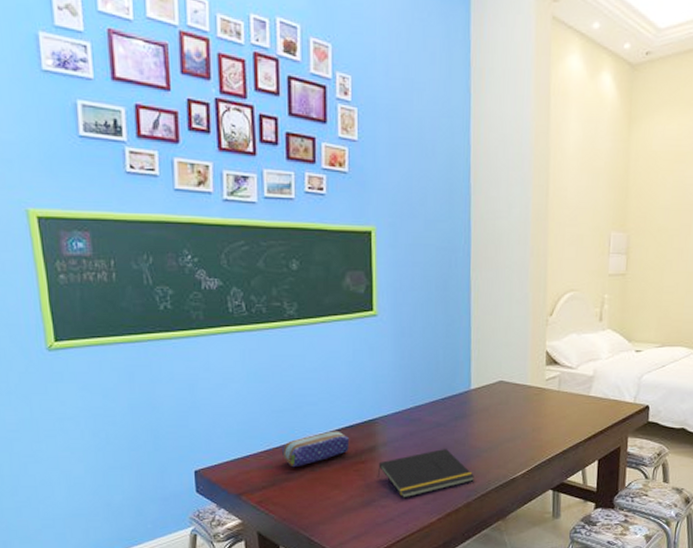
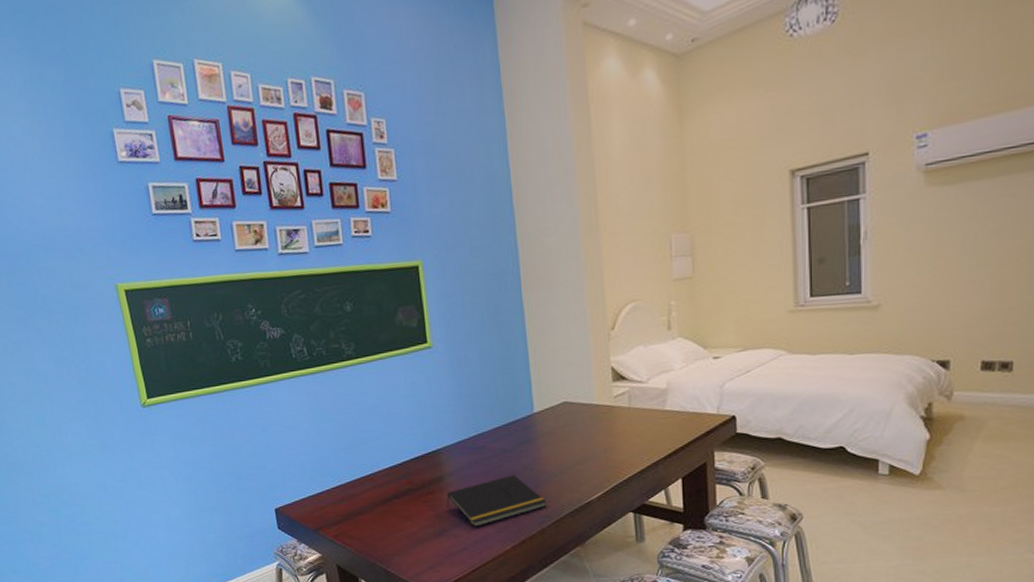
pencil case: present [281,431,350,468] -> none [352,463,416,502]

